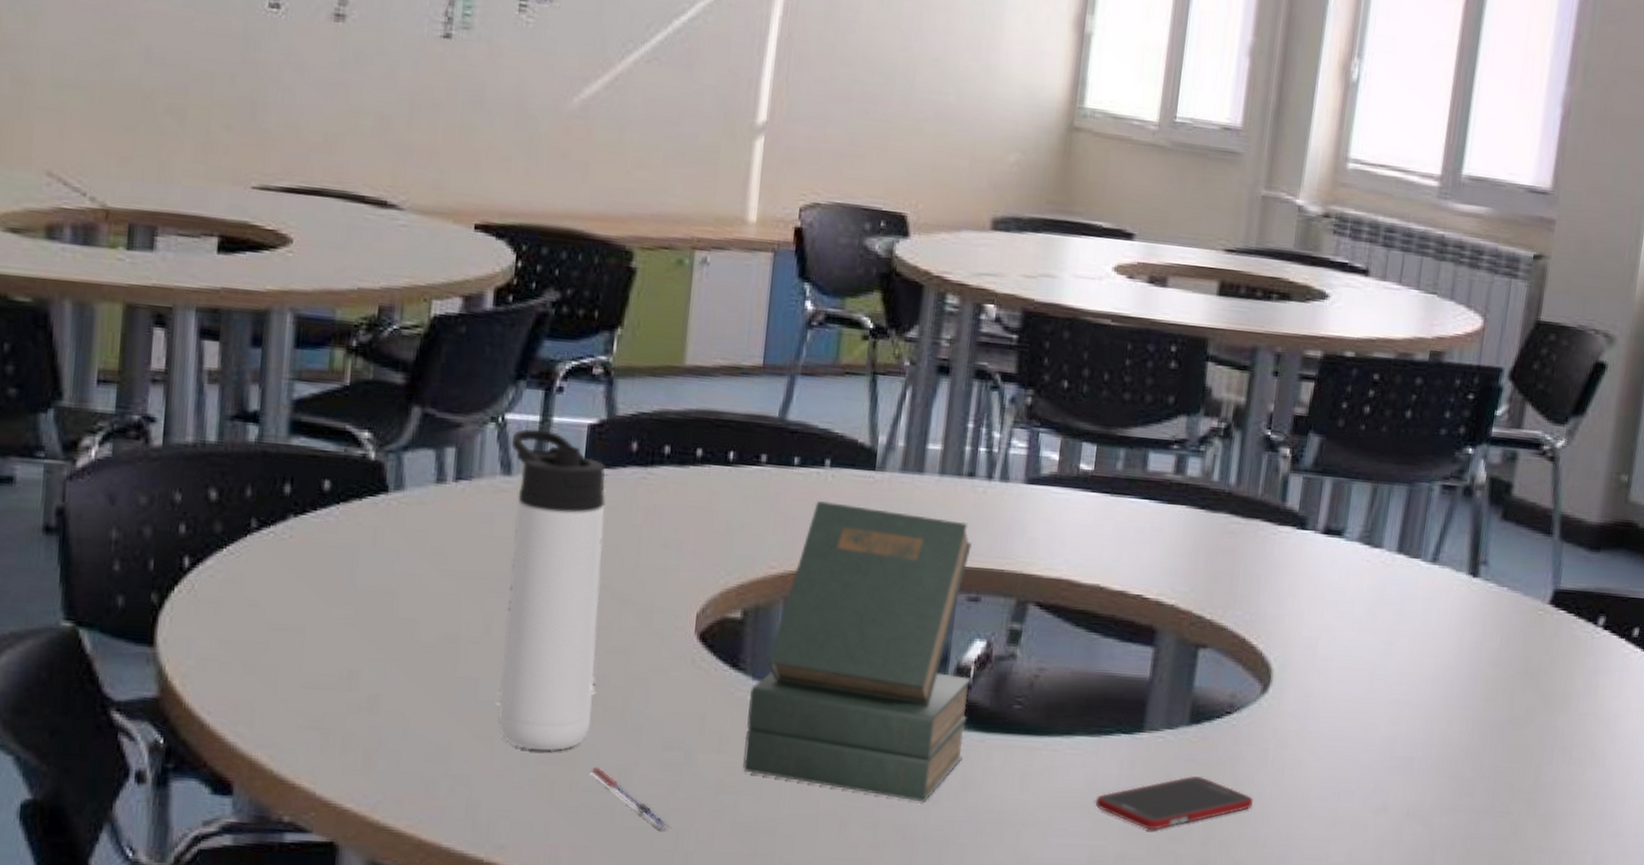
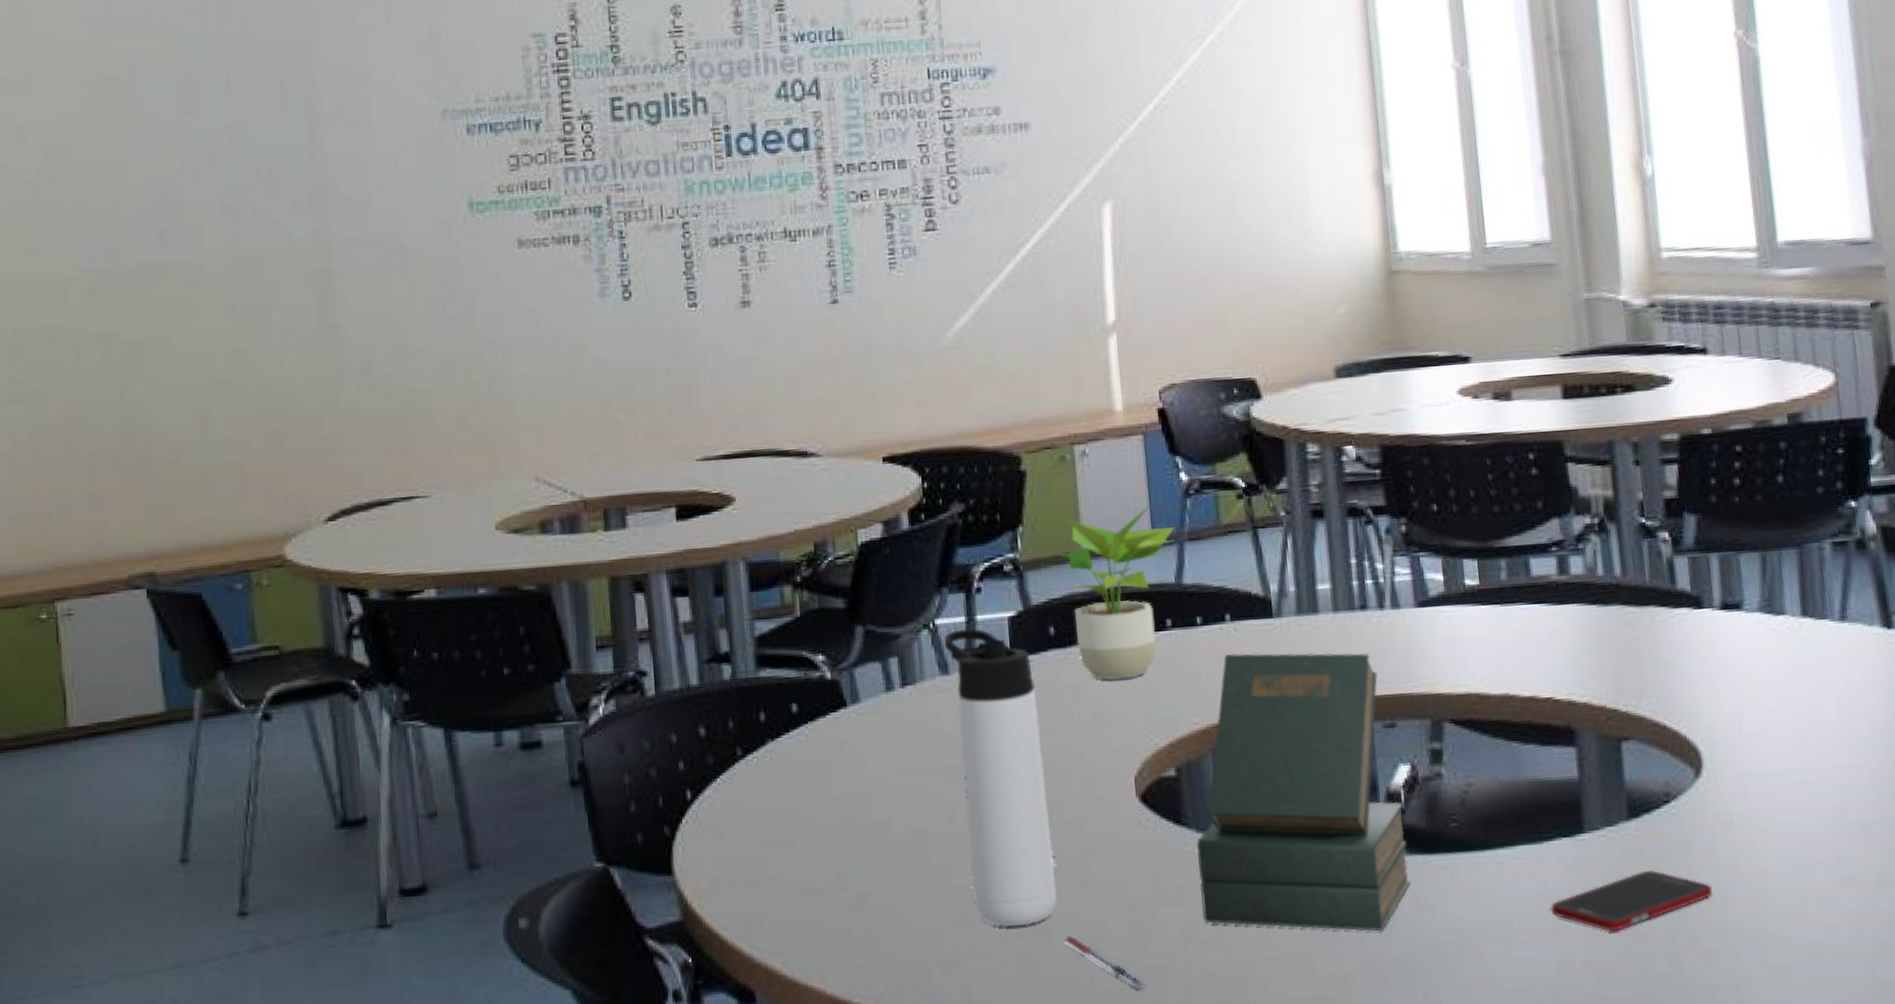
potted plant: none [642,324,790,510] -> present [1045,502,1175,680]

